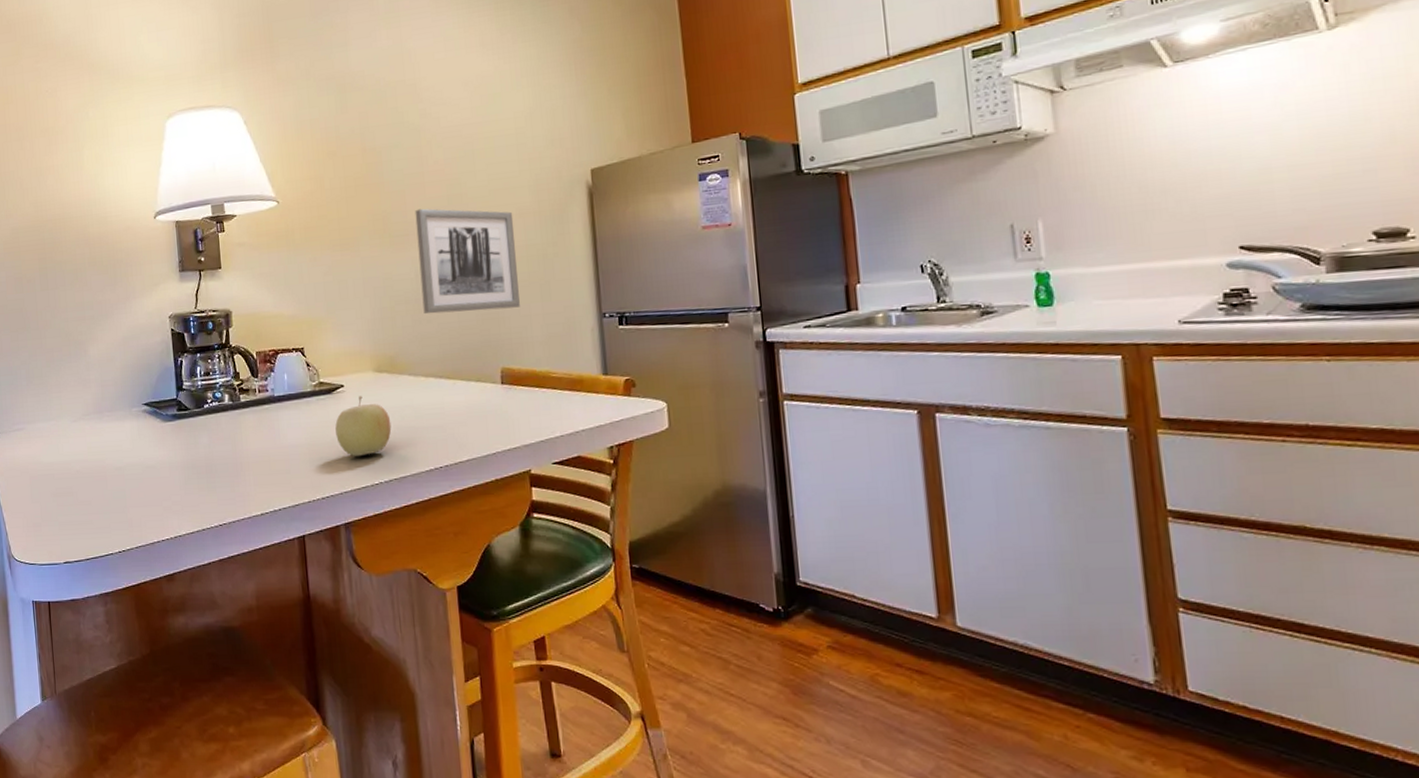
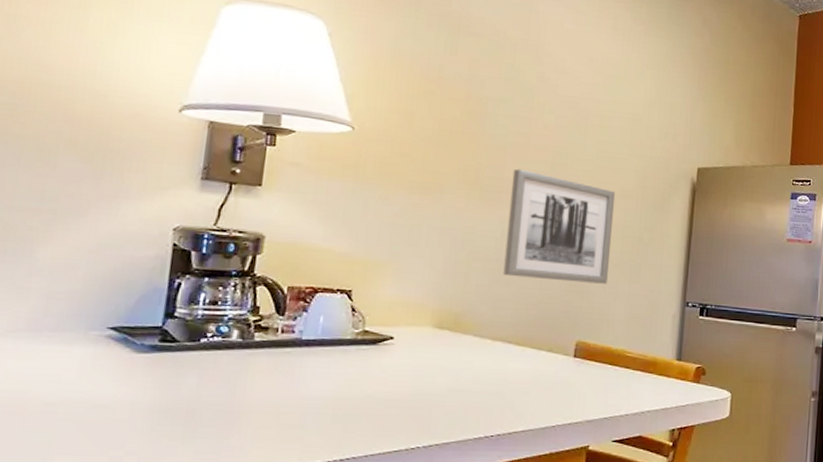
fruit: present [335,396,392,457] -> none [372,351,443,417]

